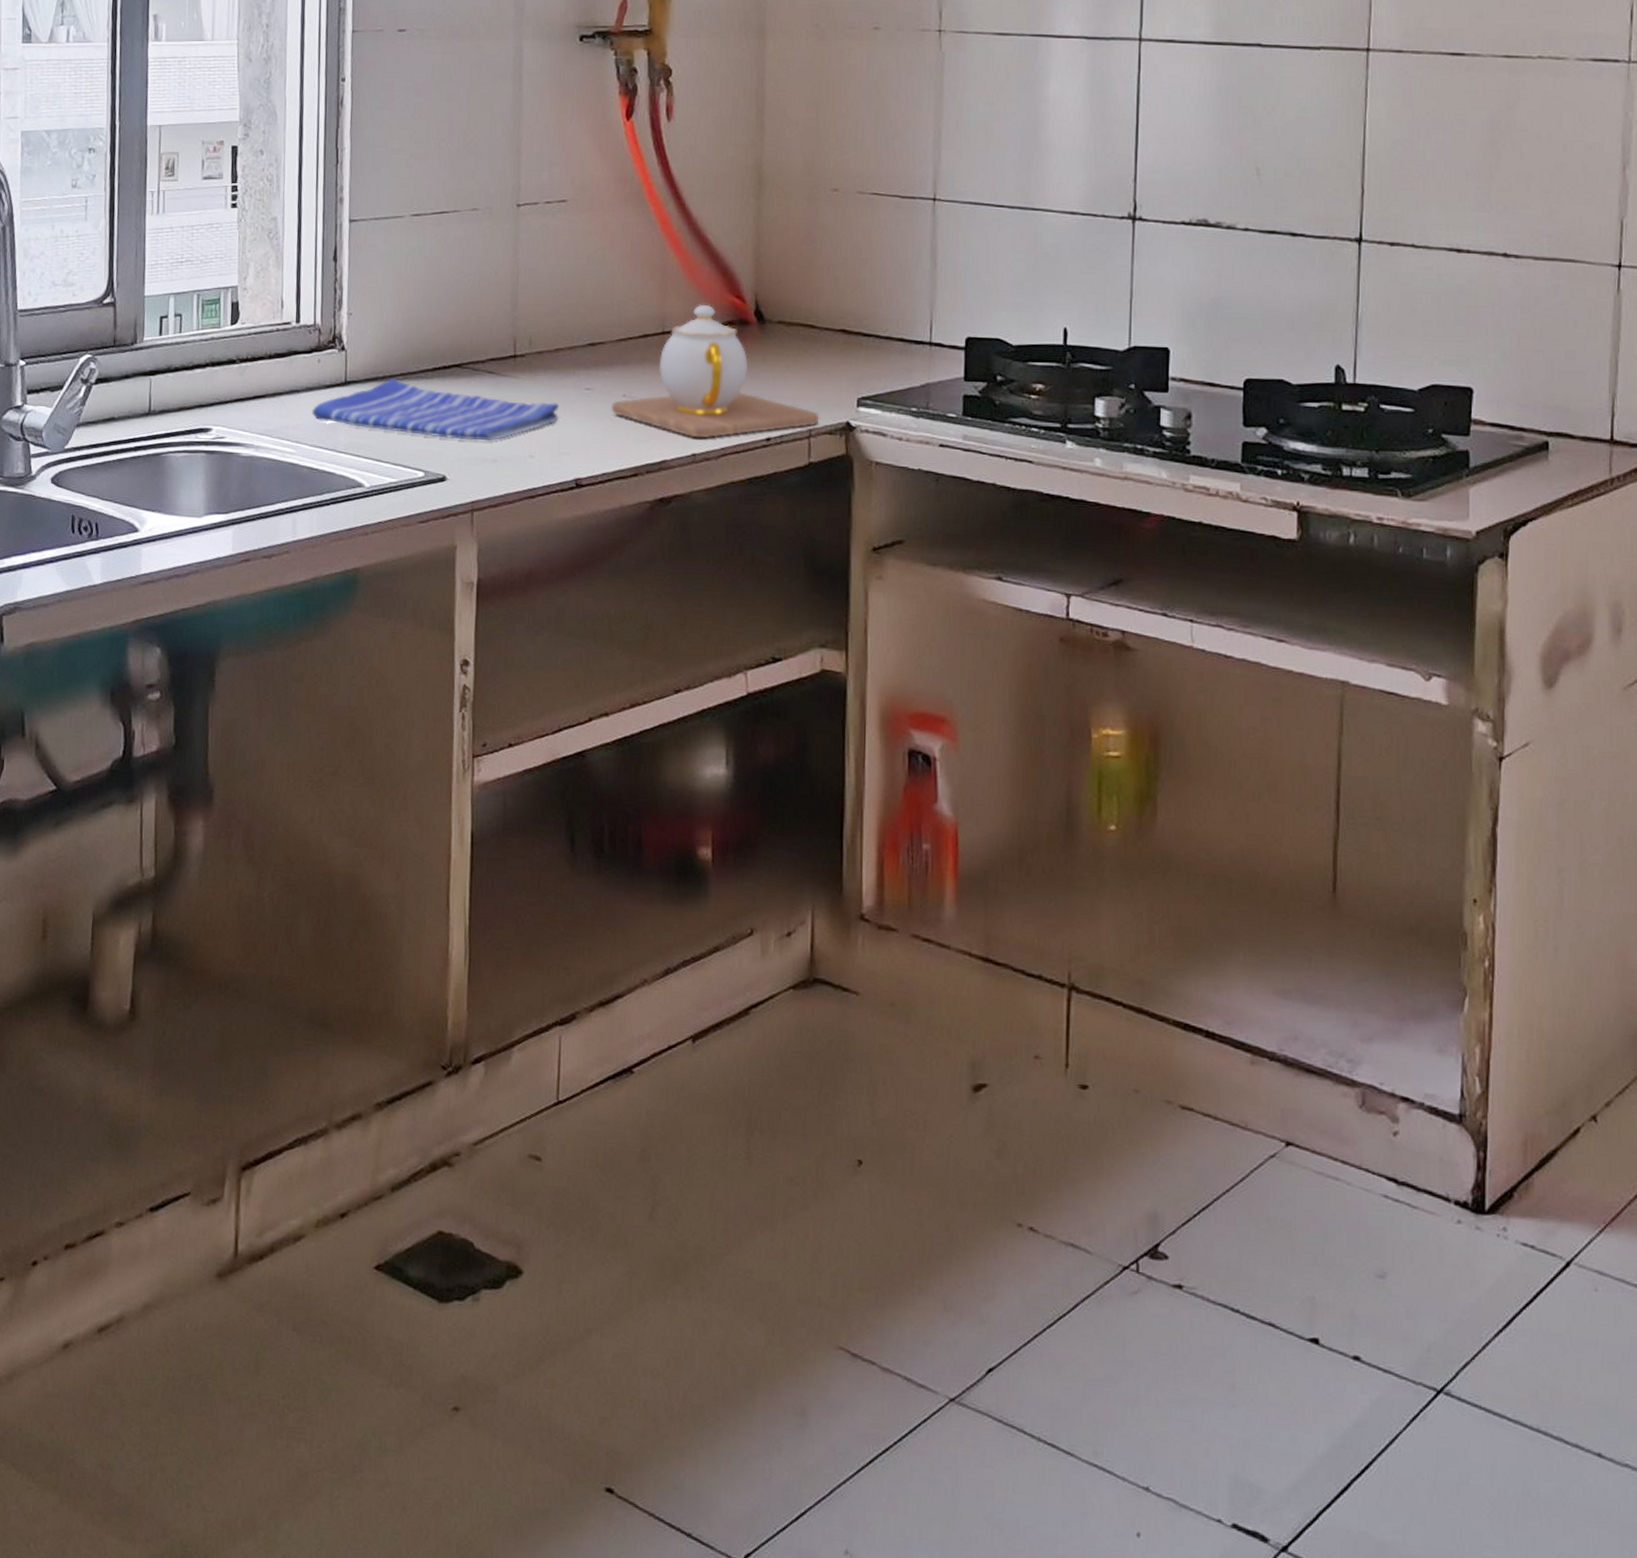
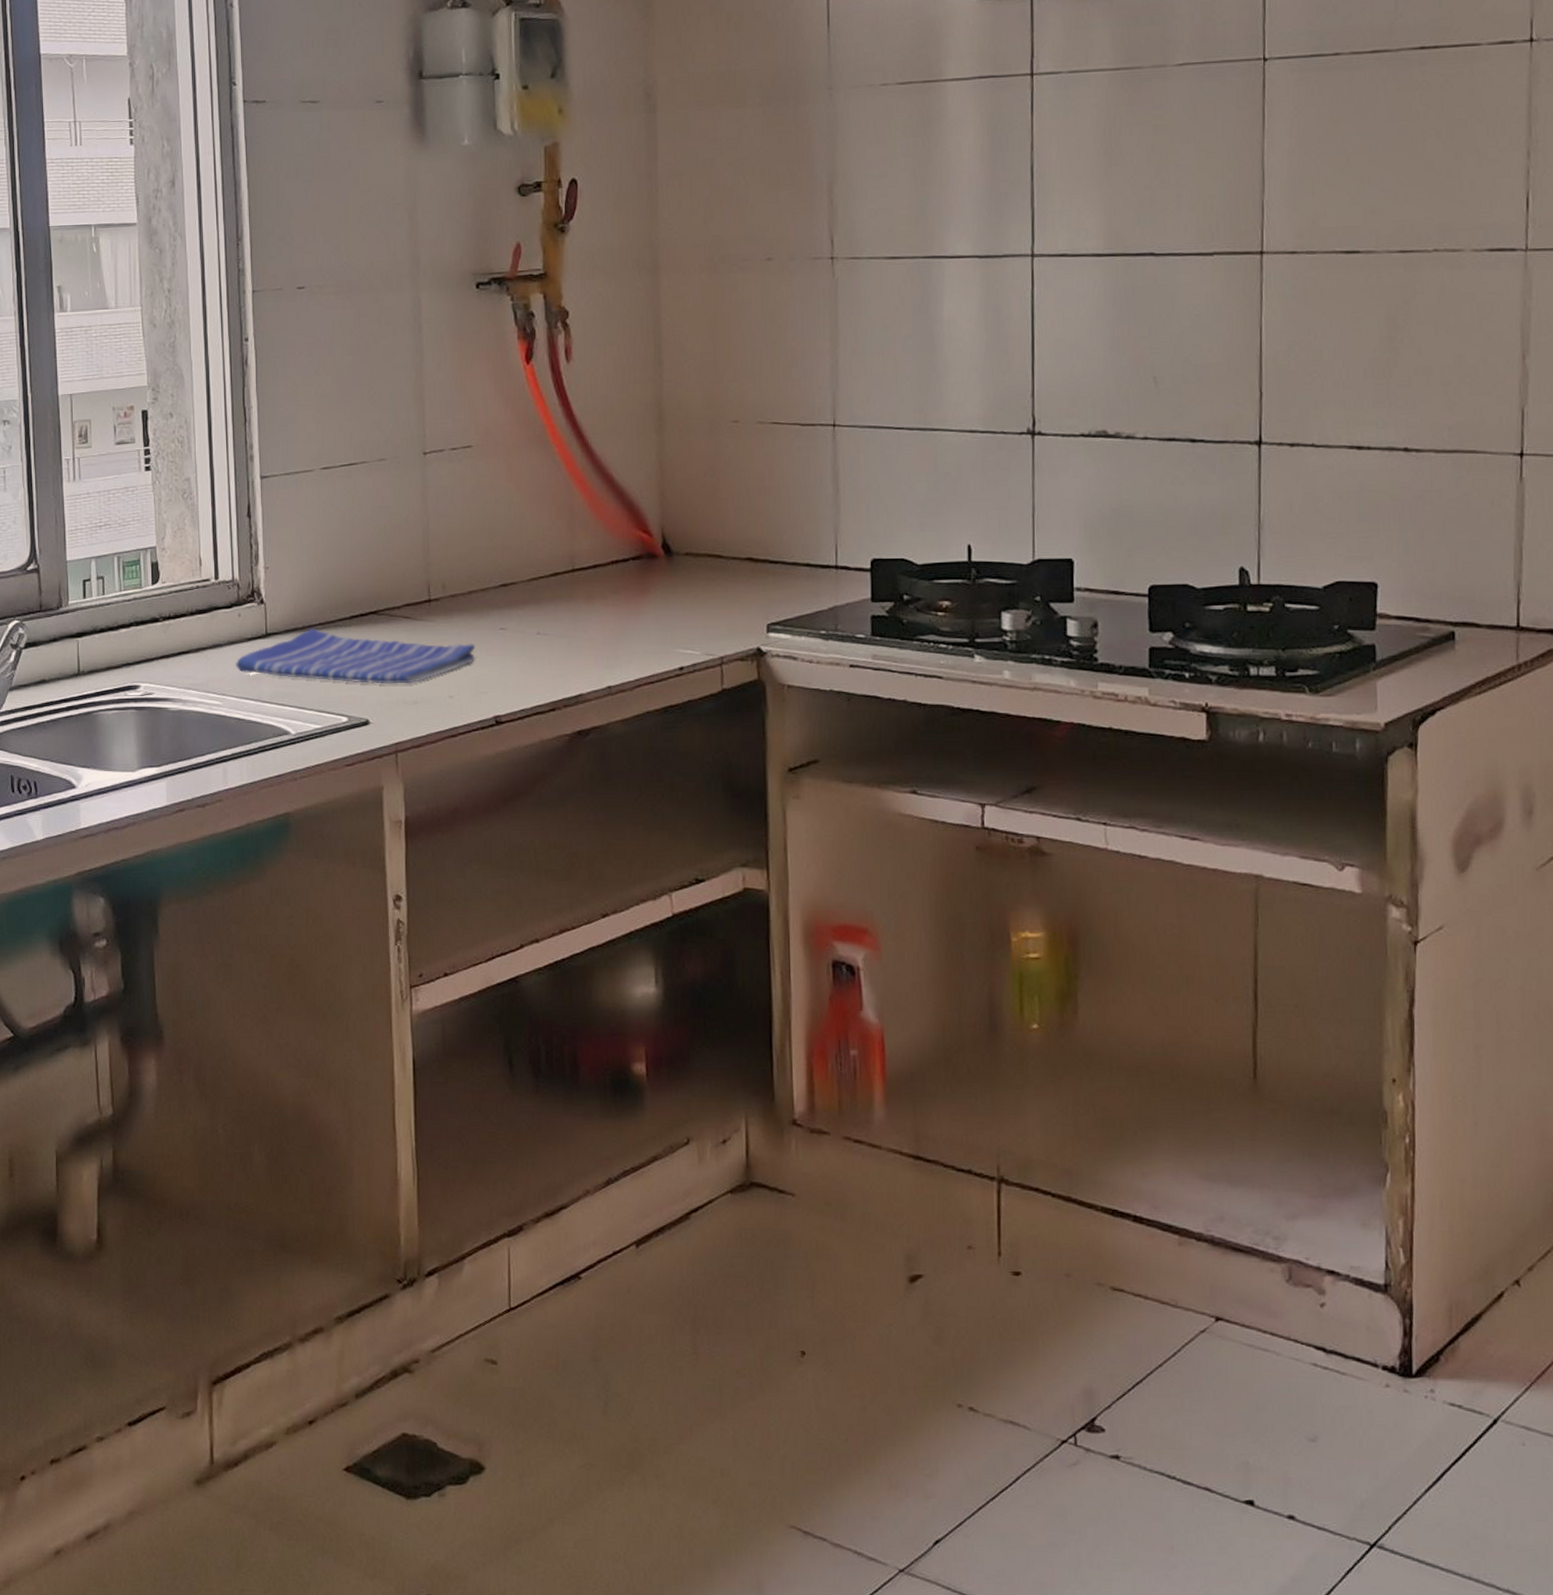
teapot: present [612,304,820,438] -> none [527,540,731,671]

